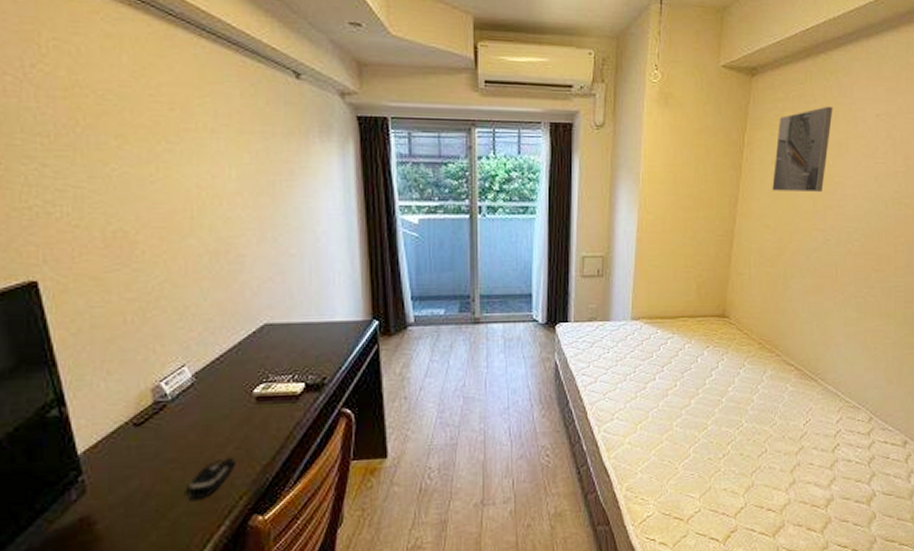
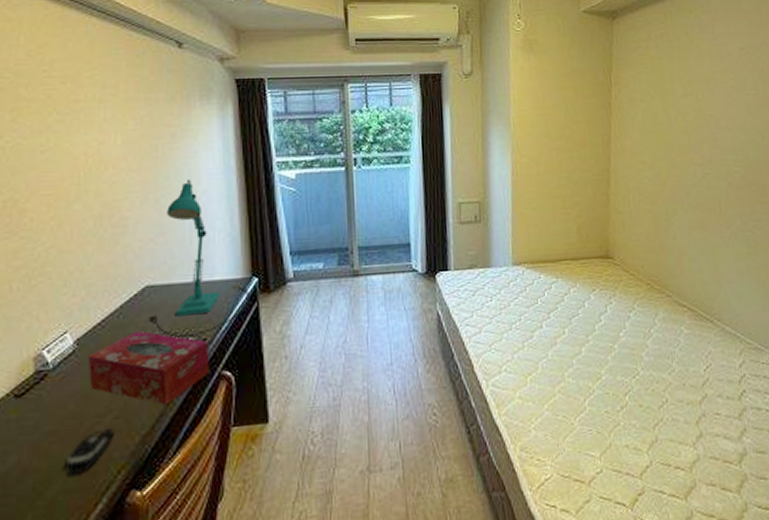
tissue box: none [207,368,330,439] -> present [87,331,210,406]
desk lamp: none [269,218,371,375] -> present [149,178,250,337]
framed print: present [772,107,833,192] -> none [643,44,697,128]

